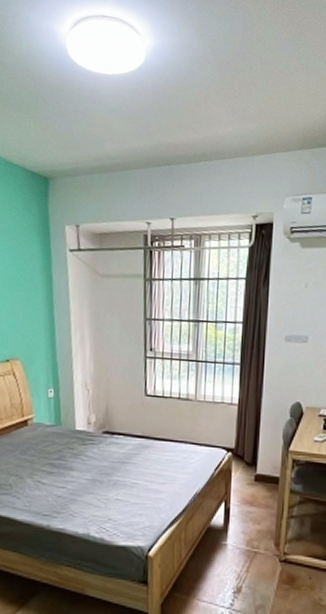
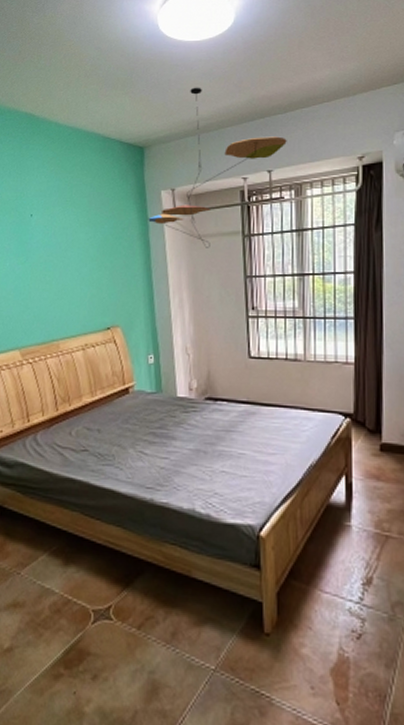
ceiling mobile: none [51,122,190,288] -> present [148,87,287,248]

